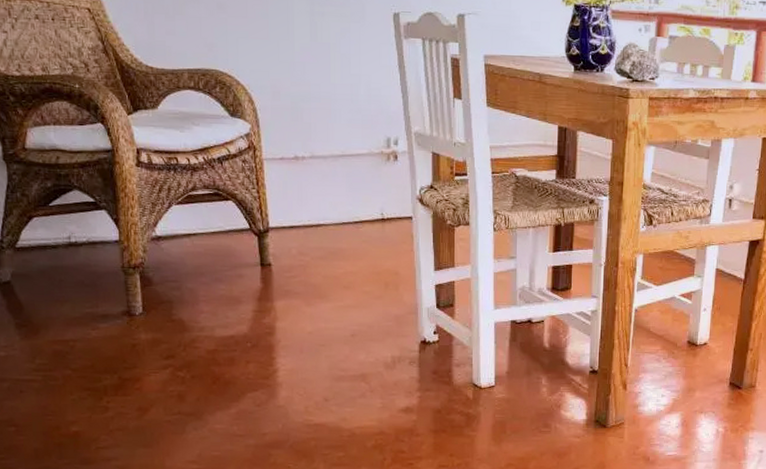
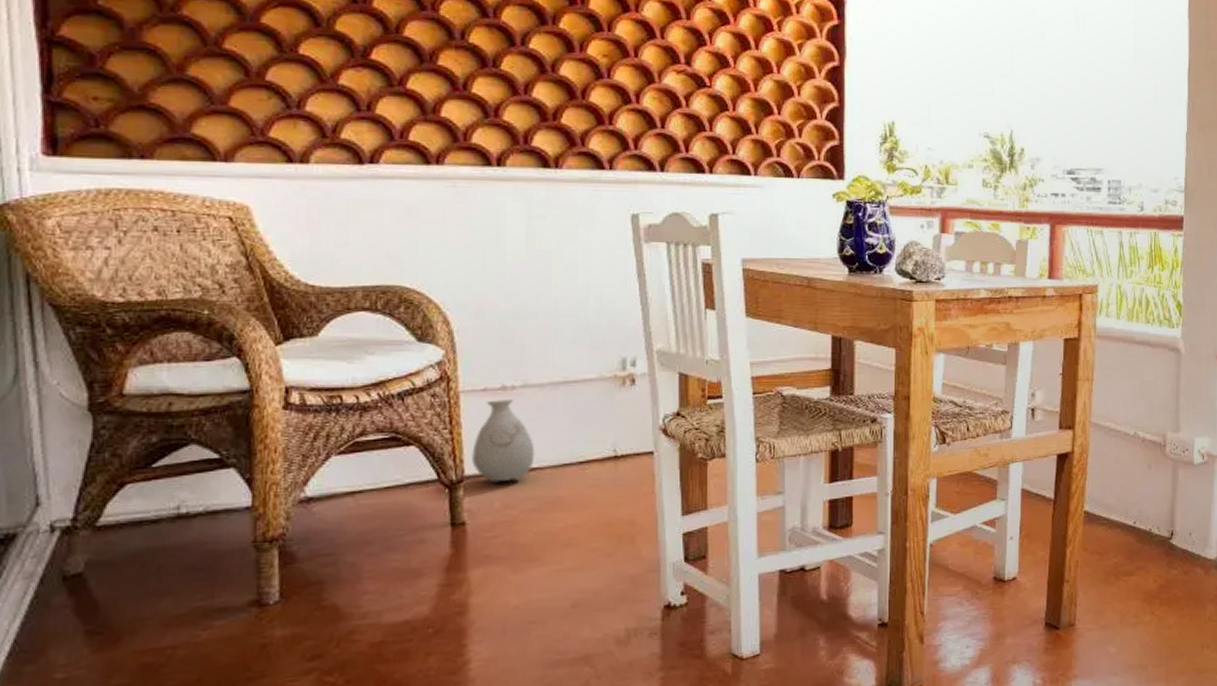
vase: none [274,167,321,234] -> present [472,399,535,483]

